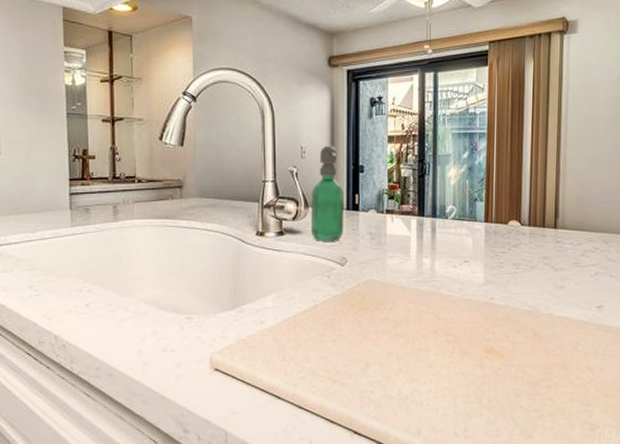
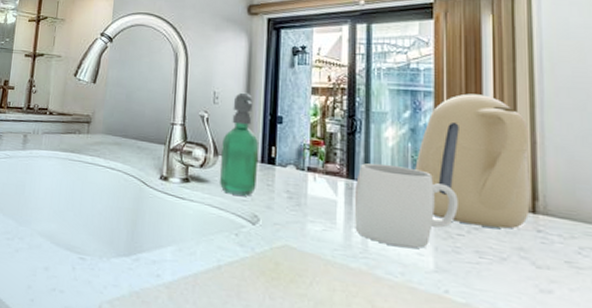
mug: none [424,200,502,269] -> present [354,163,458,249]
kettle: none [471,133,556,243] -> present [415,93,530,229]

